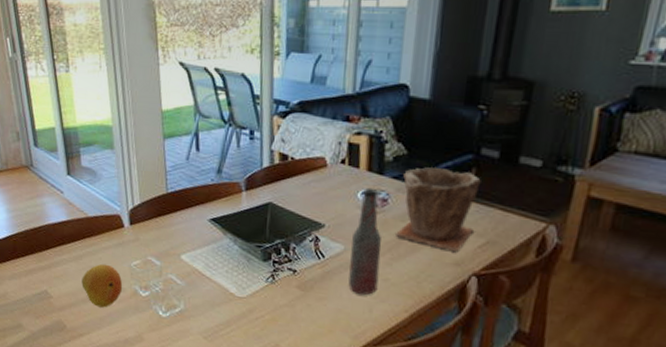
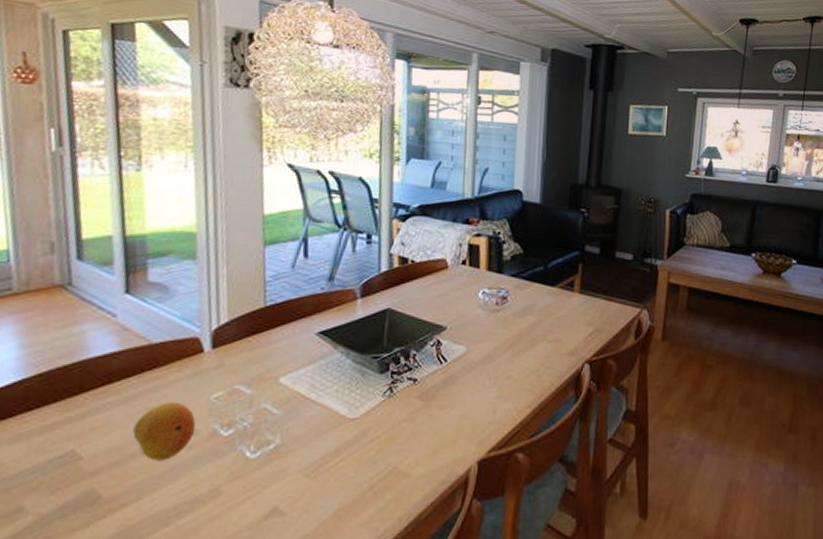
bottle: present [348,189,382,296] -> none [471,288,504,397]
plant pot: present [396,167,481,251] -> none [516,264,587,341]

